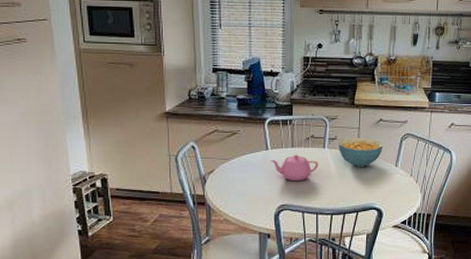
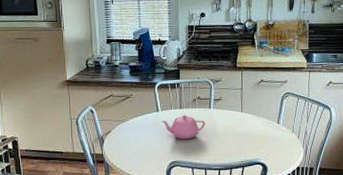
cereal bowl: present [338,137,383,167] -> none [222,97,265,125]

